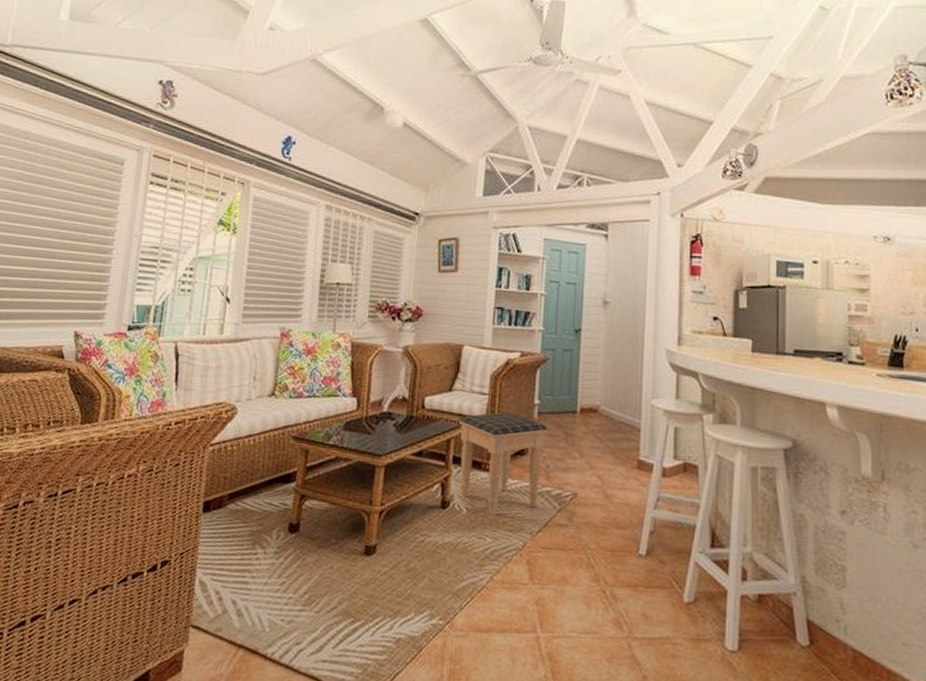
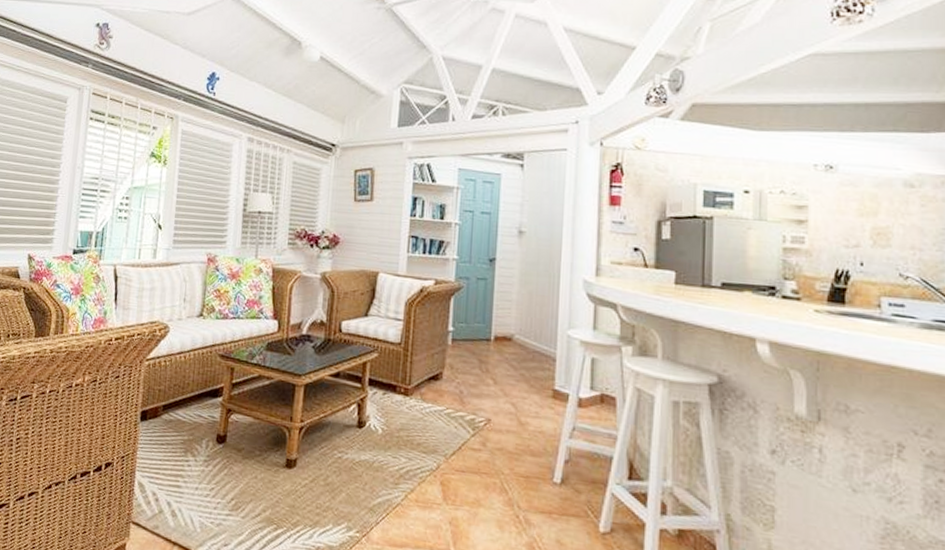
footstool: present [459,412,547,517] -> none [375,338,461,438]

